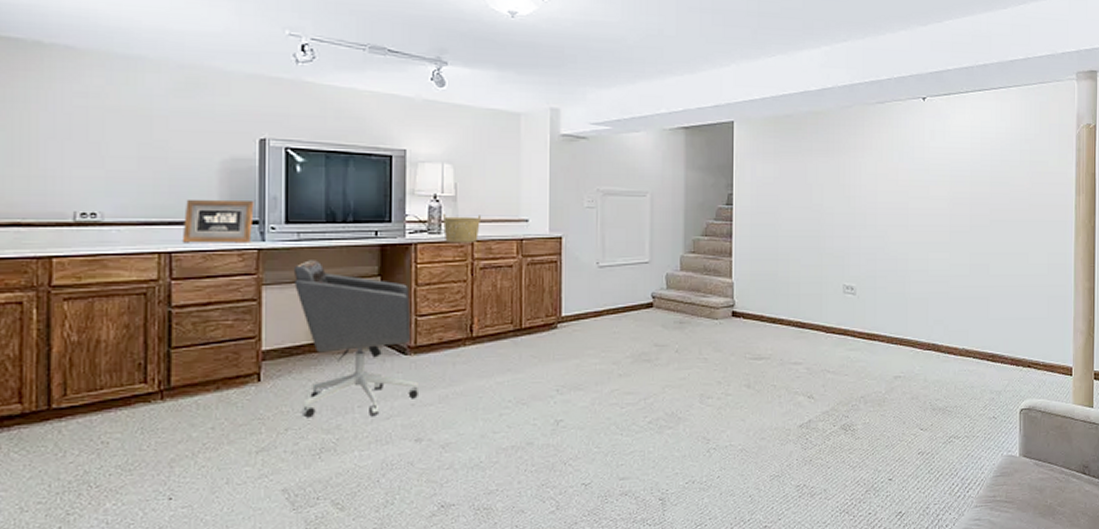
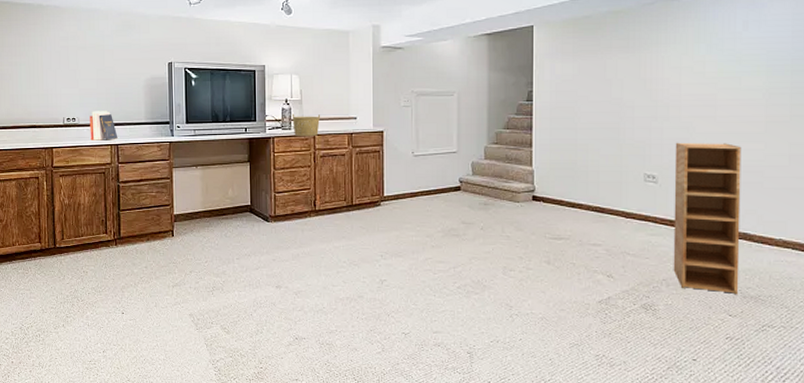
books: none [122,203,172,247] -> present [90,111,118,141]
picture frame: present [182,199,254,243] -> none [124,107,166,138]
office chair: present [293,260,420,418] -> none [192,150,279,266]
bookshelf: none [870,251,930,408] -> present [673,142,742,295]

